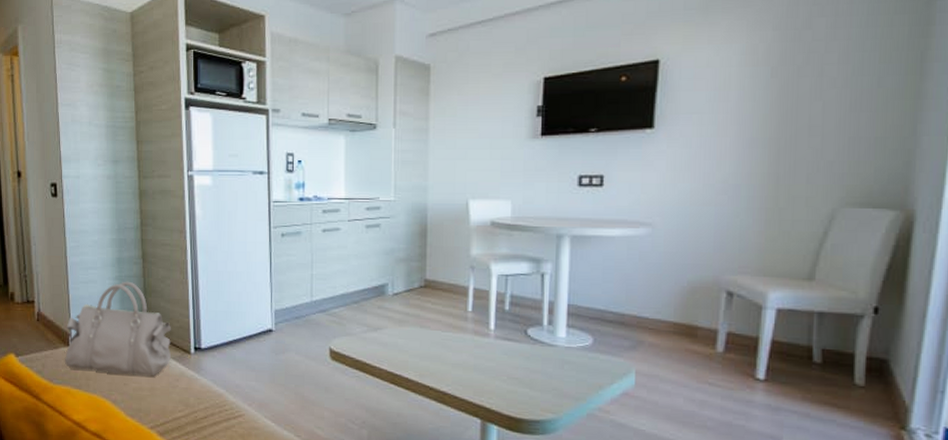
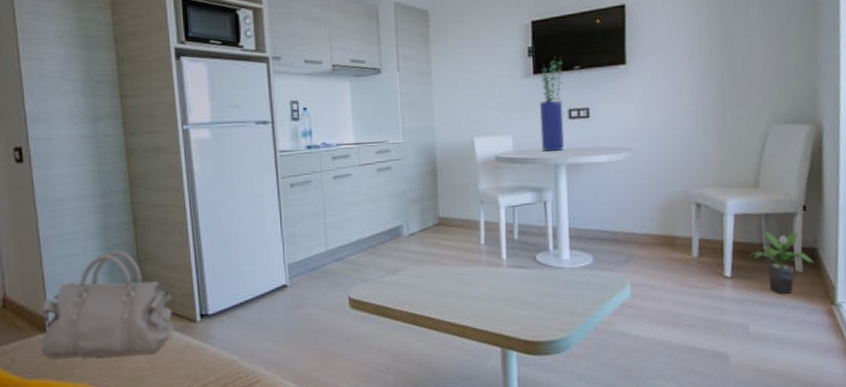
vase: none [544,117,577,221] -> present [539,57,564,152]
potted plant: none [791,331,882,409] -> present [749,230,814,294]

